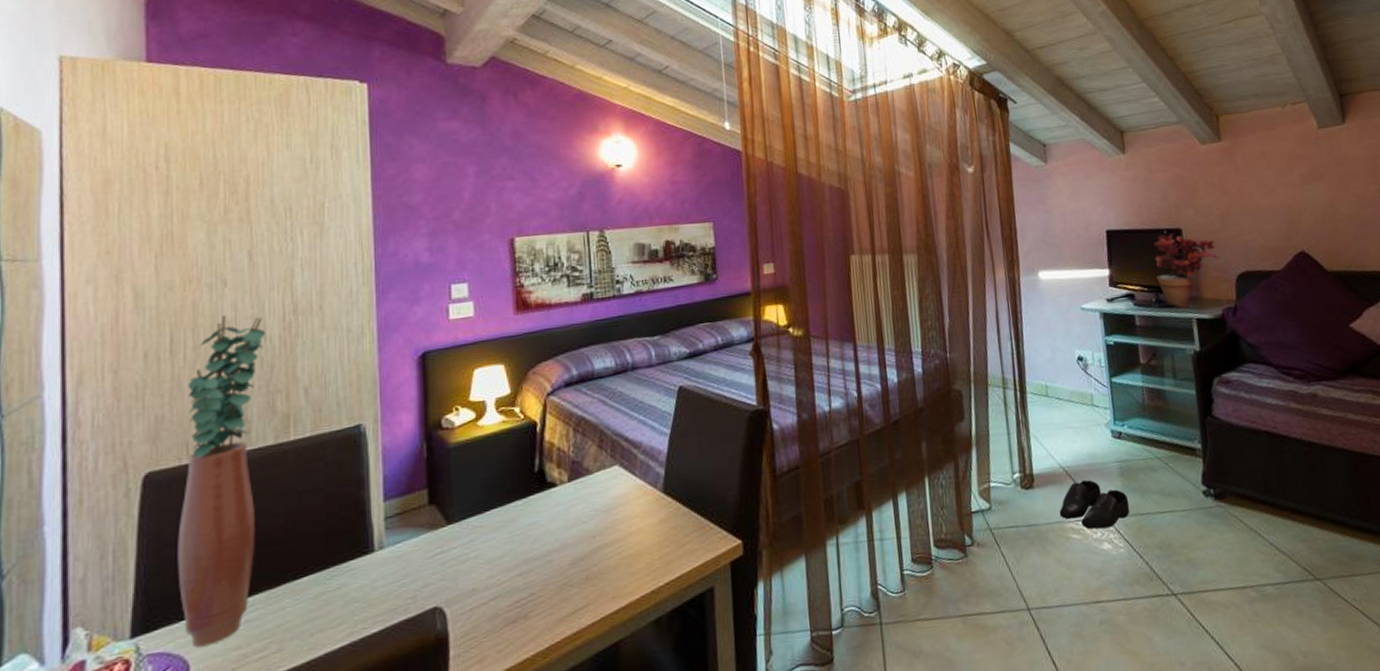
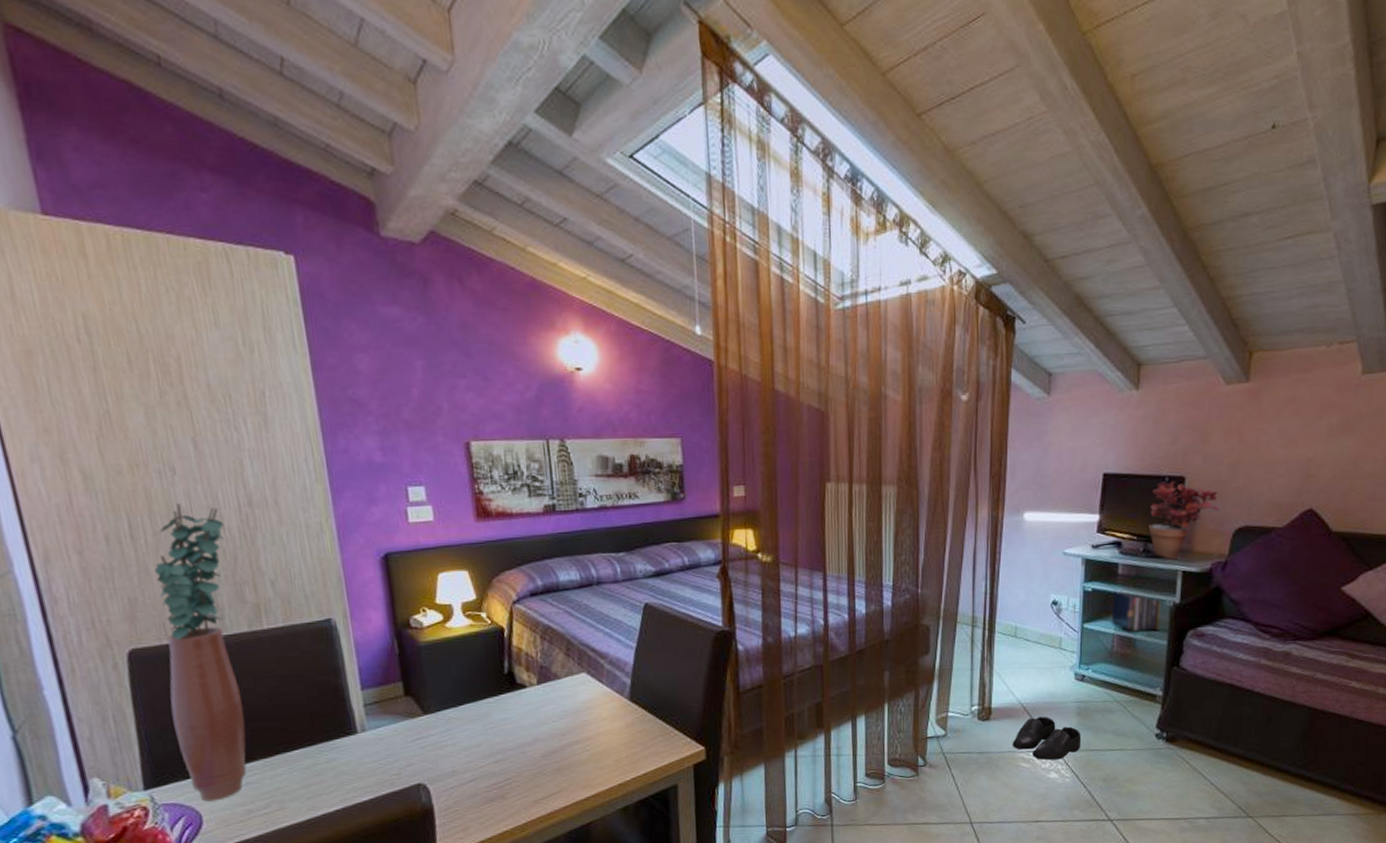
books: none [1134,341,1186,383] -> present [1111,589,1162,632]

